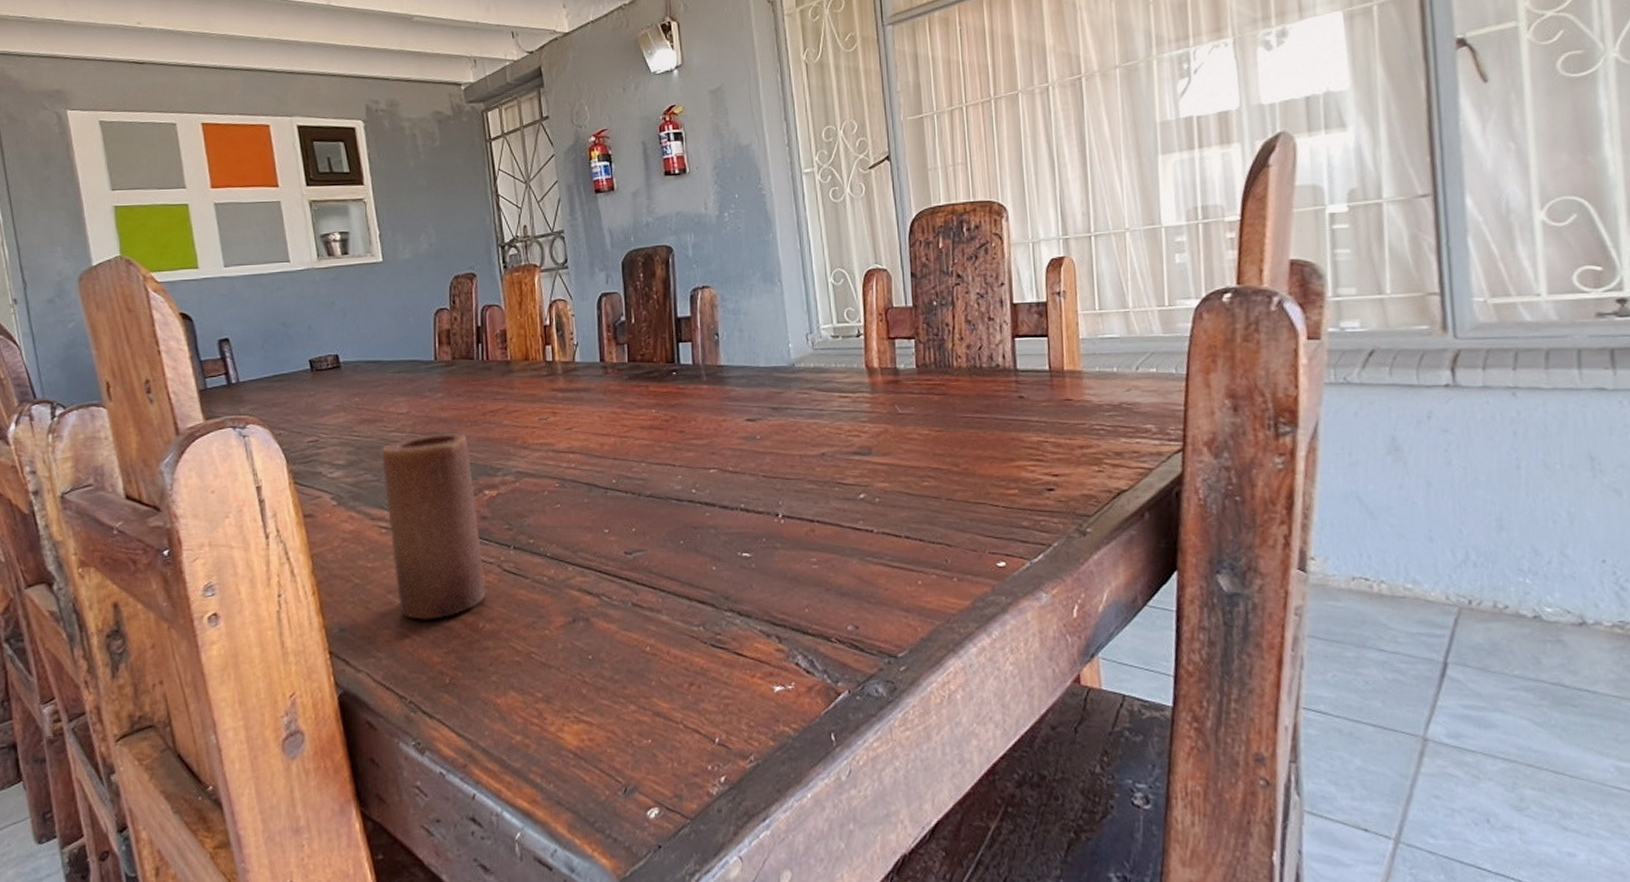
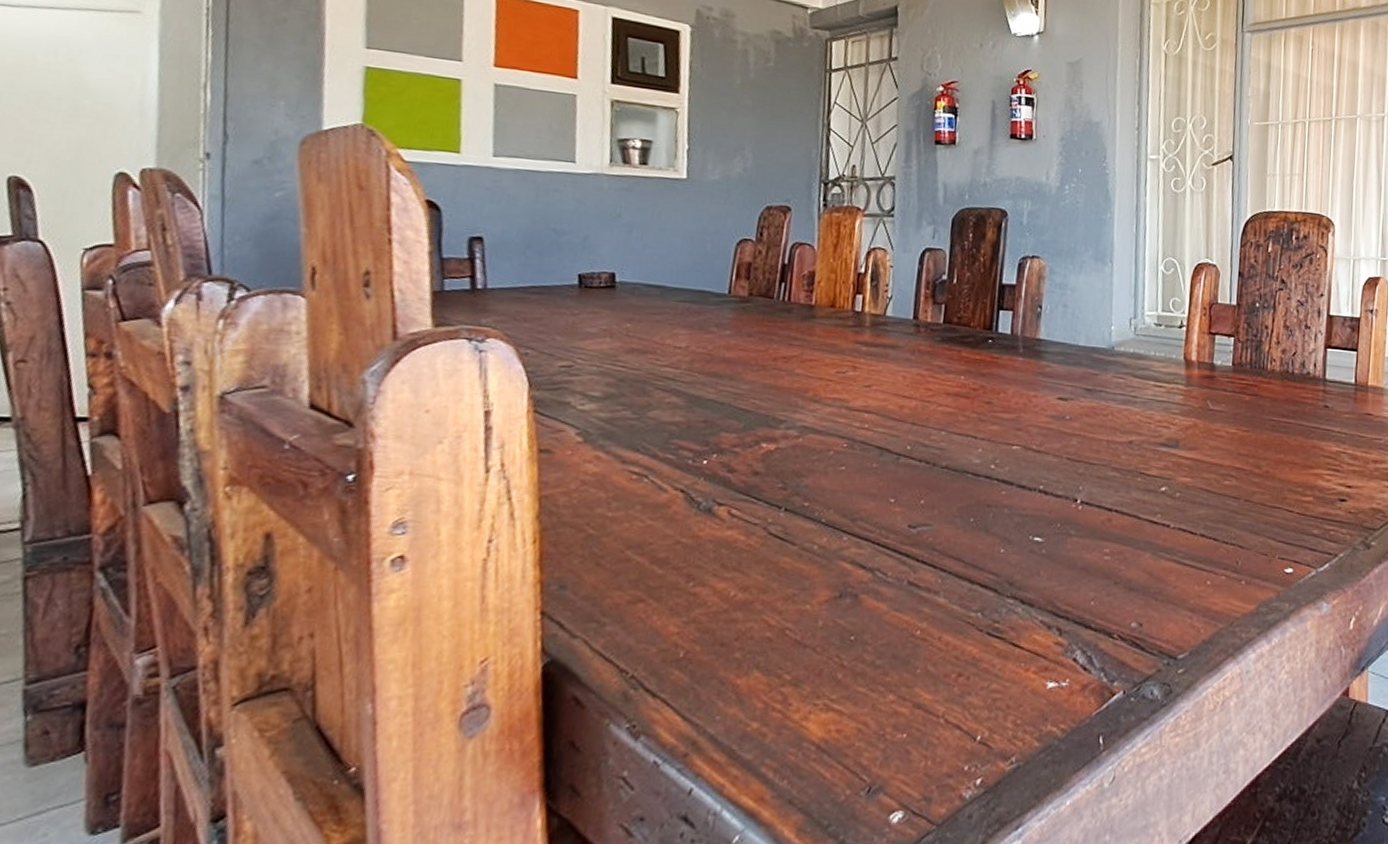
candle: present [382,433,486,620] -> none [638,375,752,583]

